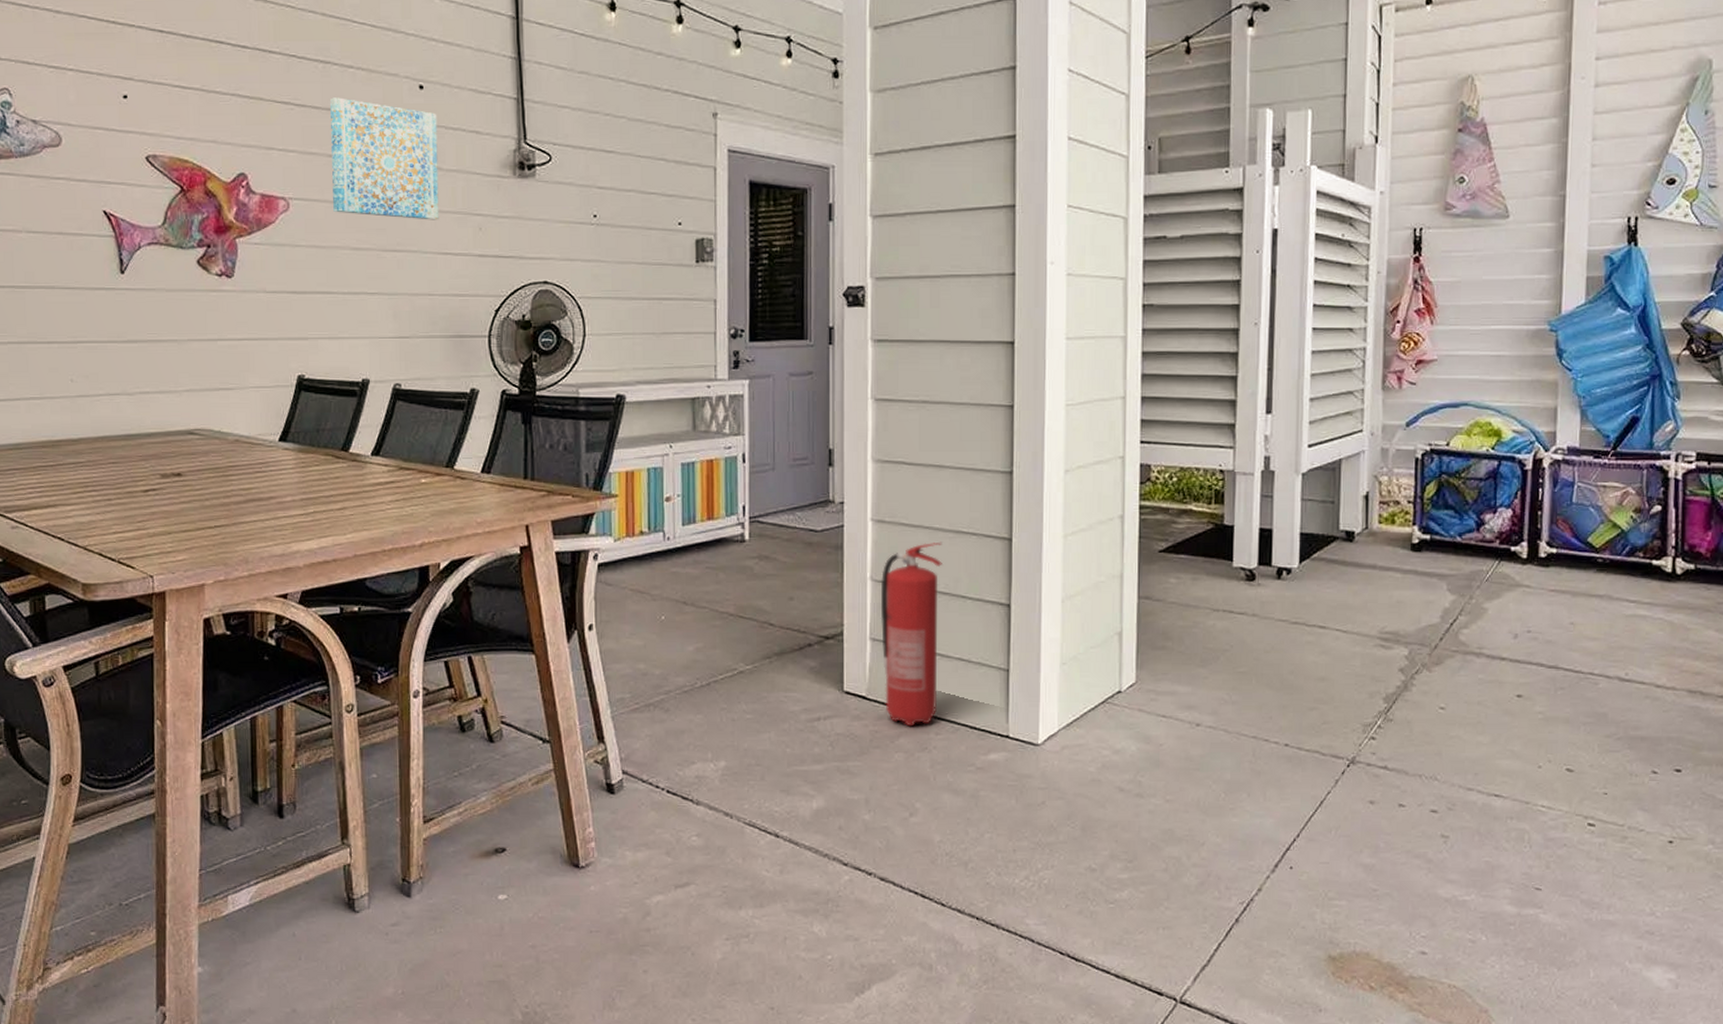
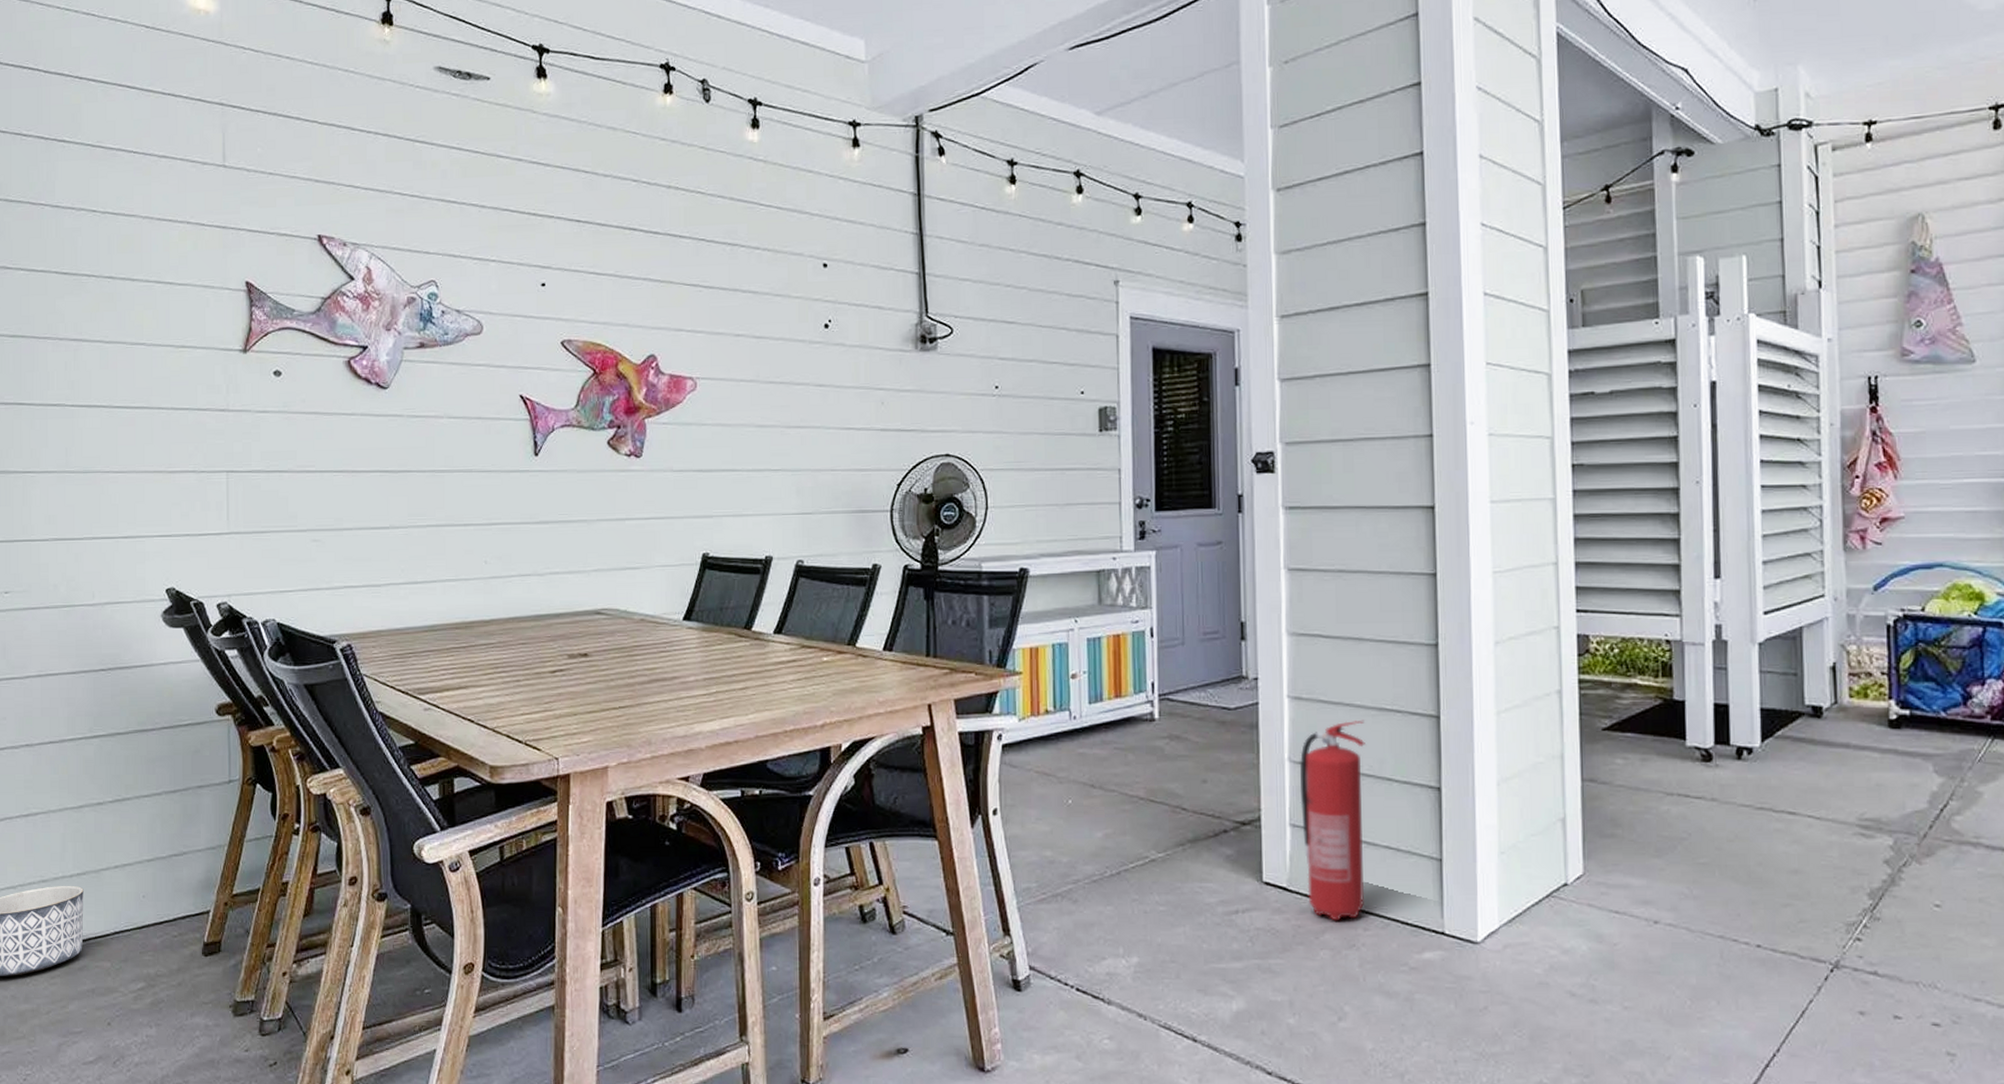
wall art: present [330,97,439,220] -> none [737,278,842,396]

